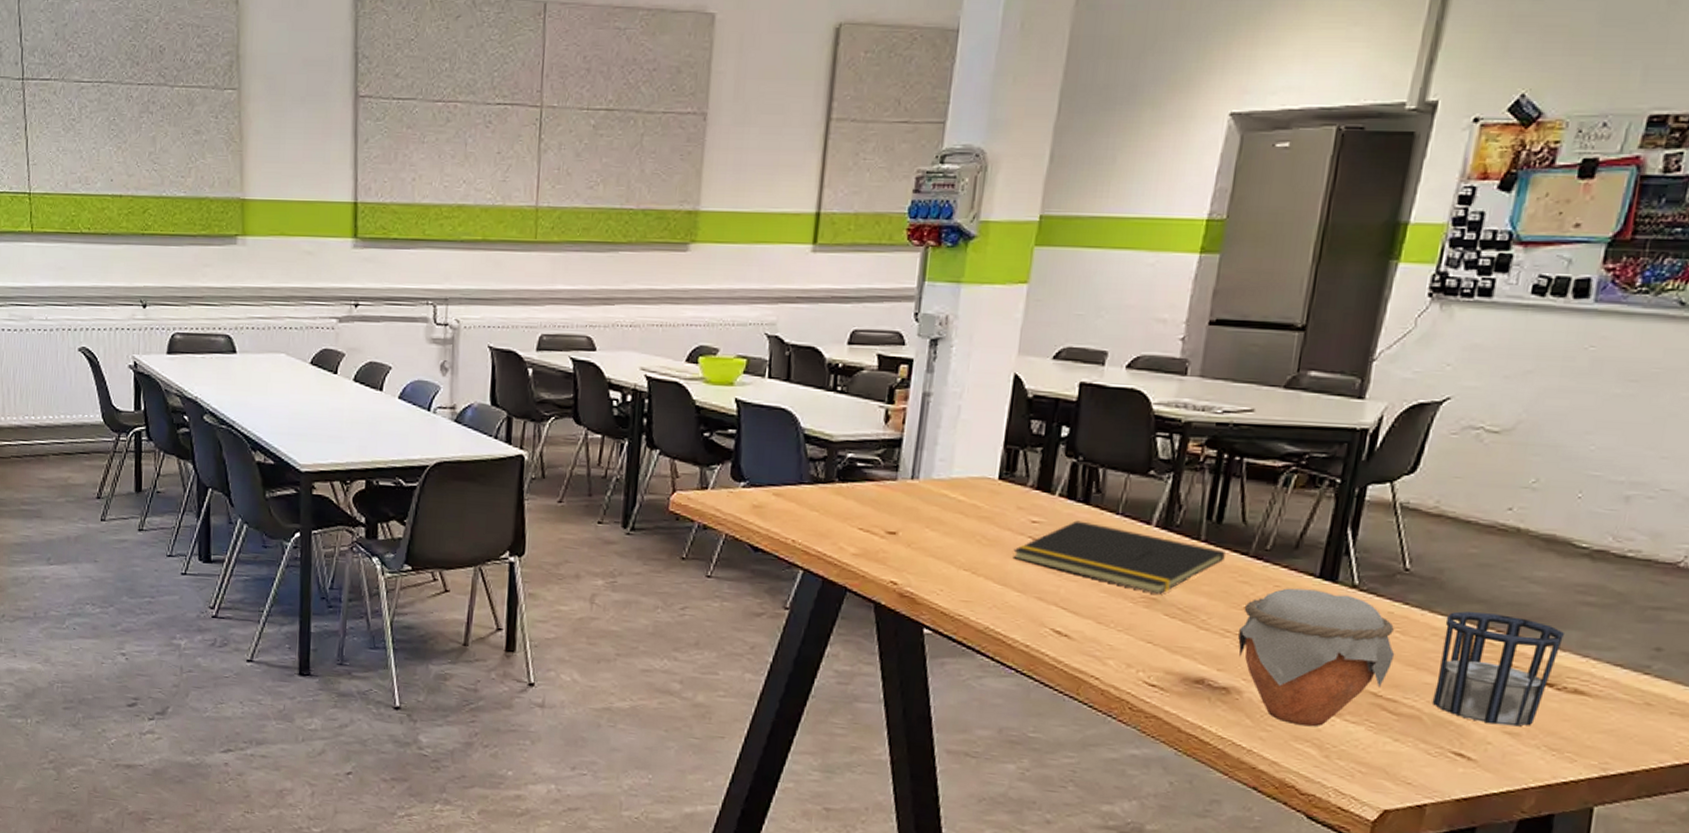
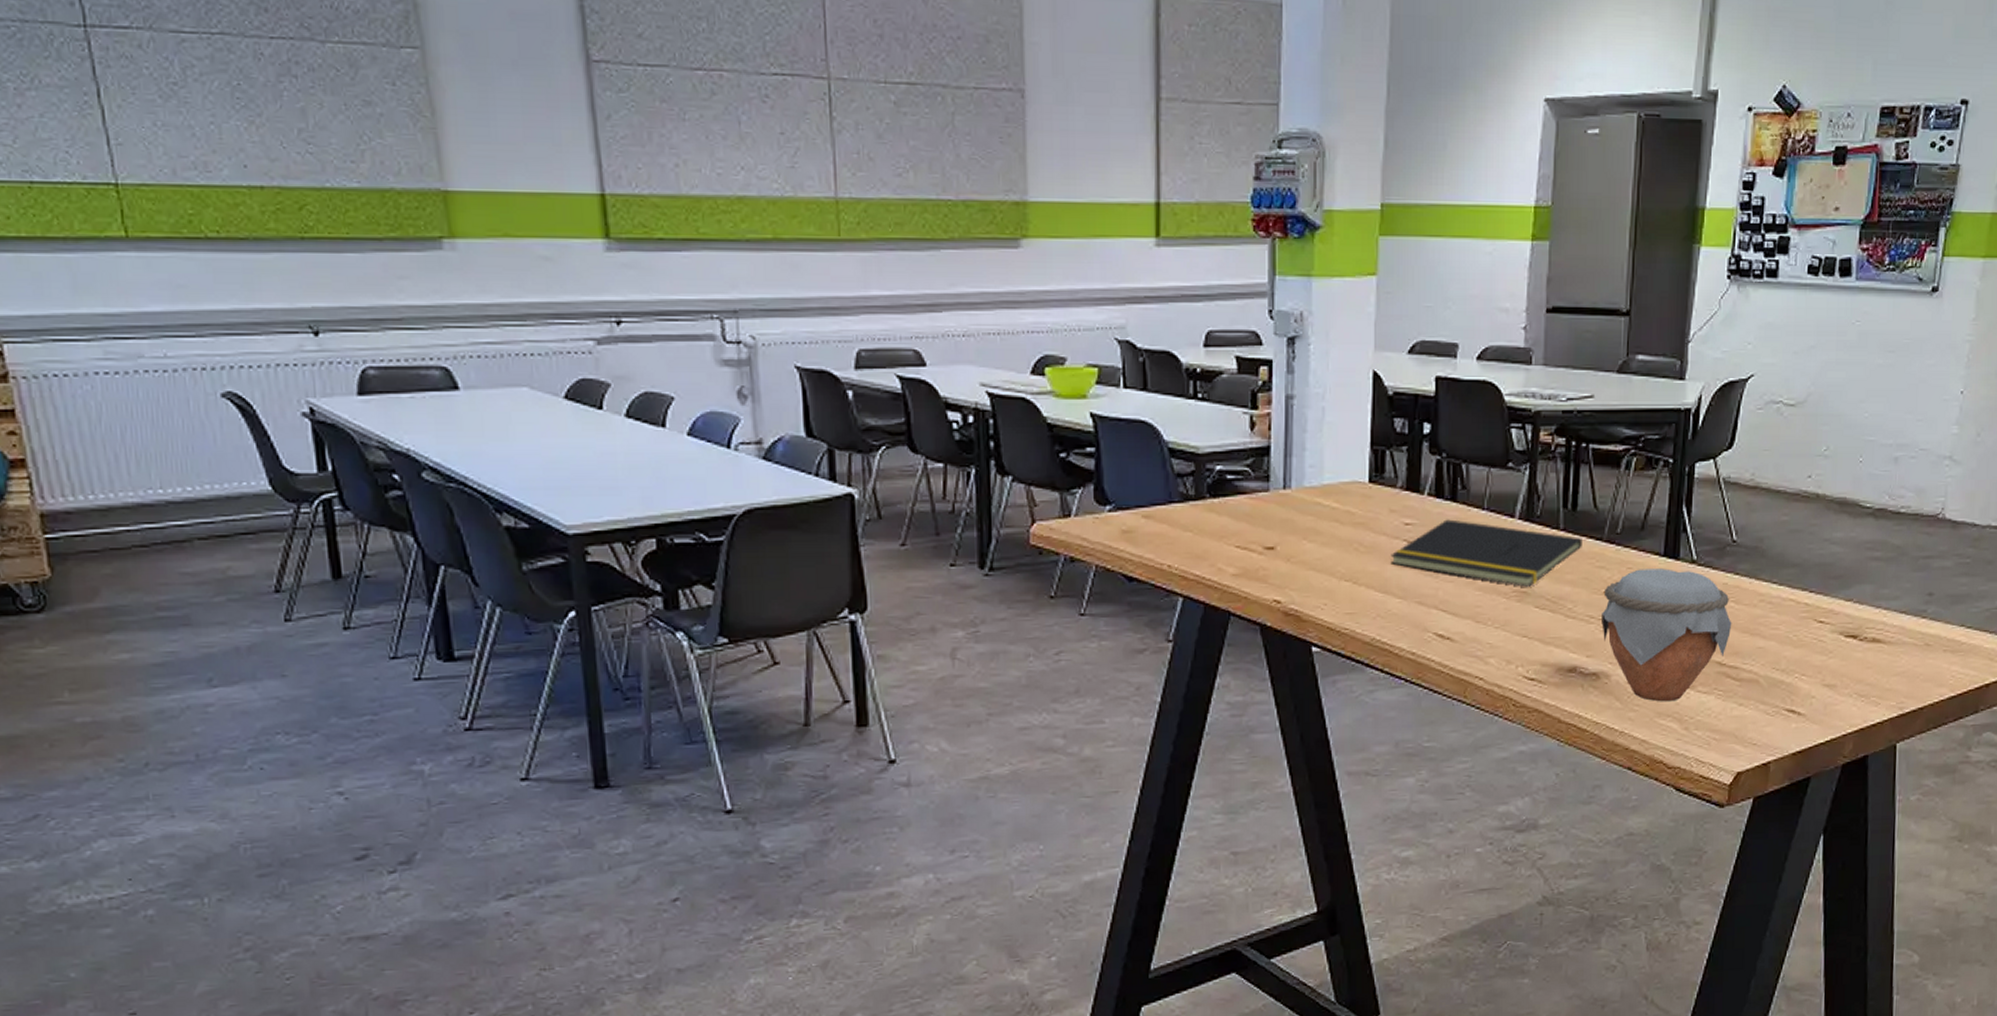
cup: present [1432,611,1564,727] -> none [1765,576,1860,679]

